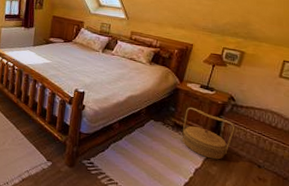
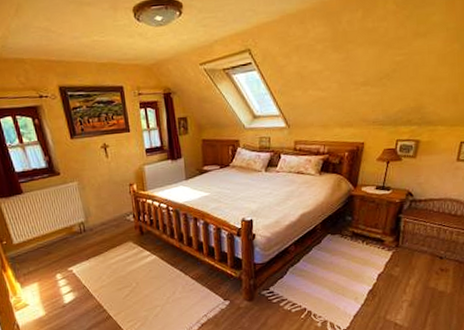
woven basket: present [182,107,235,160] -> none [361,212,415,261]

